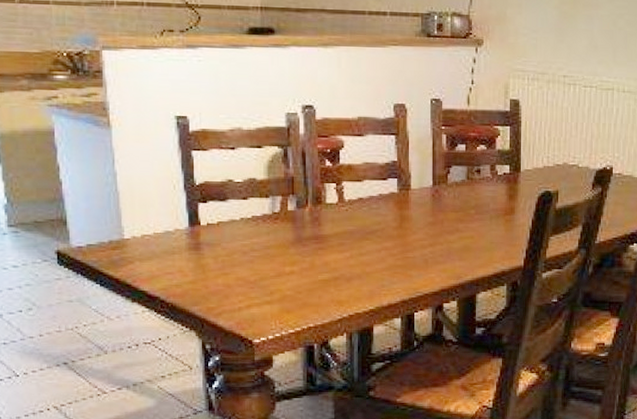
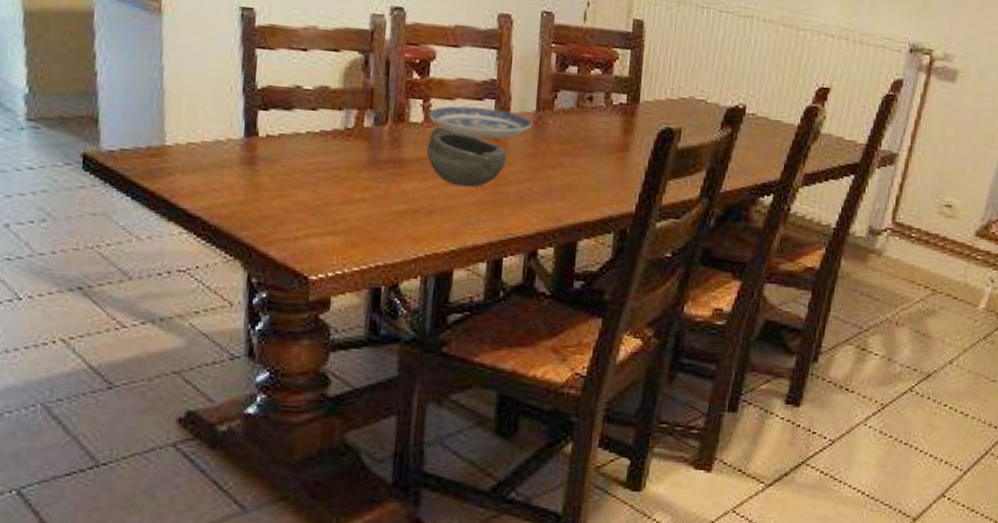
plate: none [341,186,430,213] -> present [428,106,532,139]
bowl: none [342,206,411,255] -> present [426,128,507,187]

